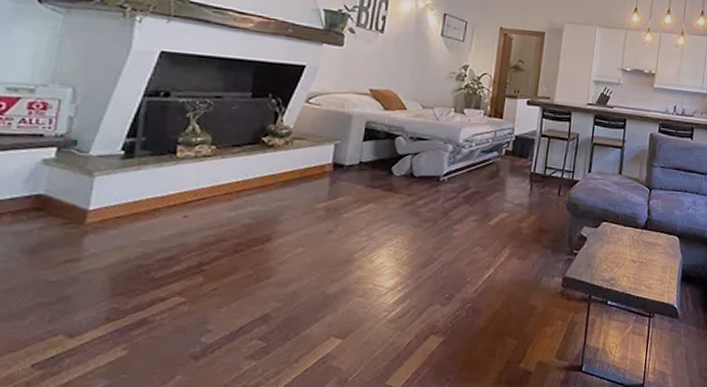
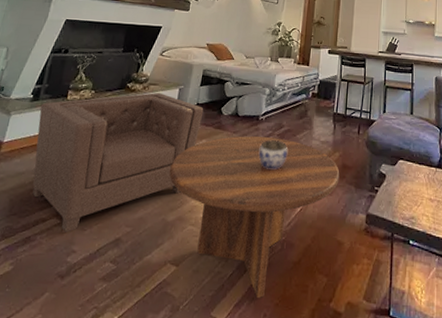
armchair: none [137,148,369,311] -> present [32,92,204,233]
coffee table: none [327,199,535,364] -> present [169,136,340,298]
jar: none [439,203,475,235] -> present [258,140,287,170]

